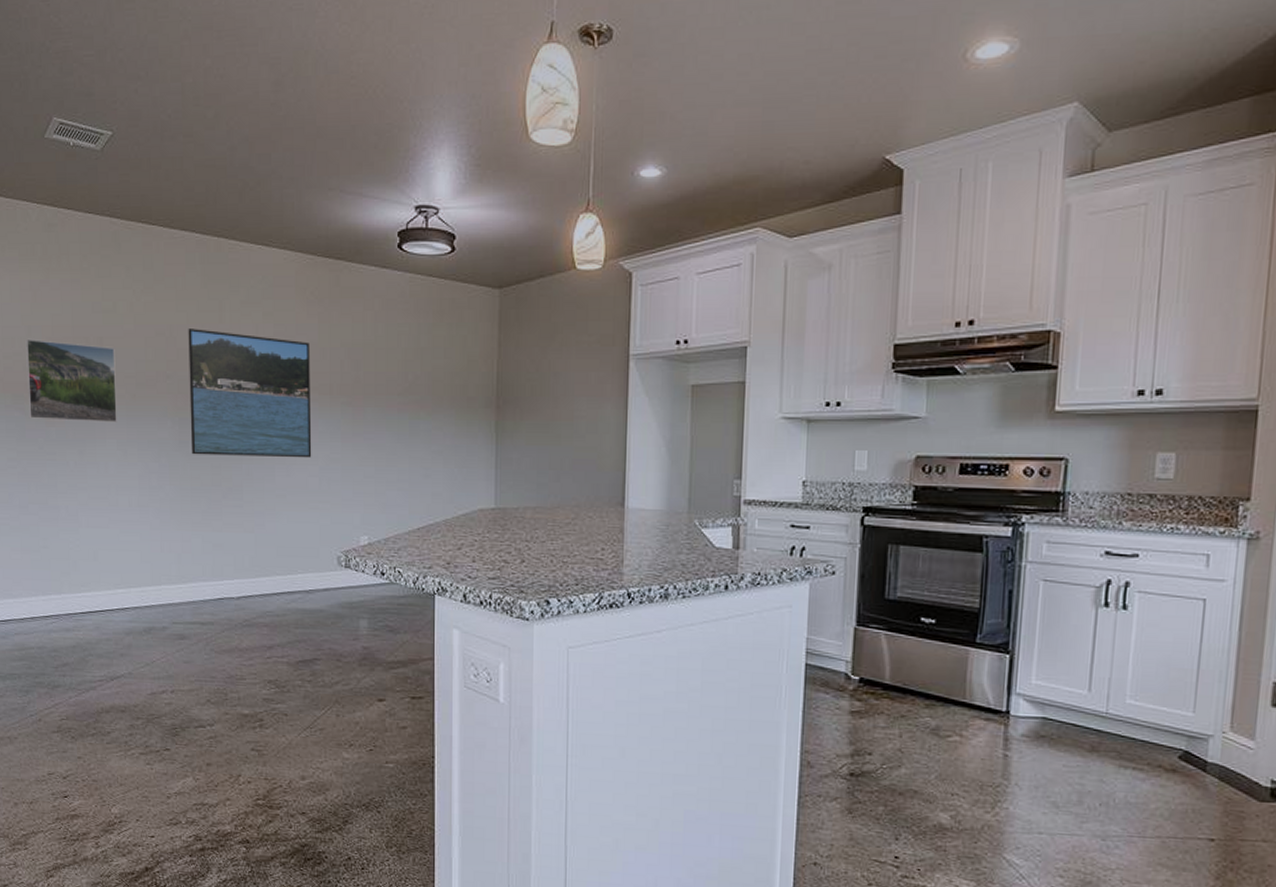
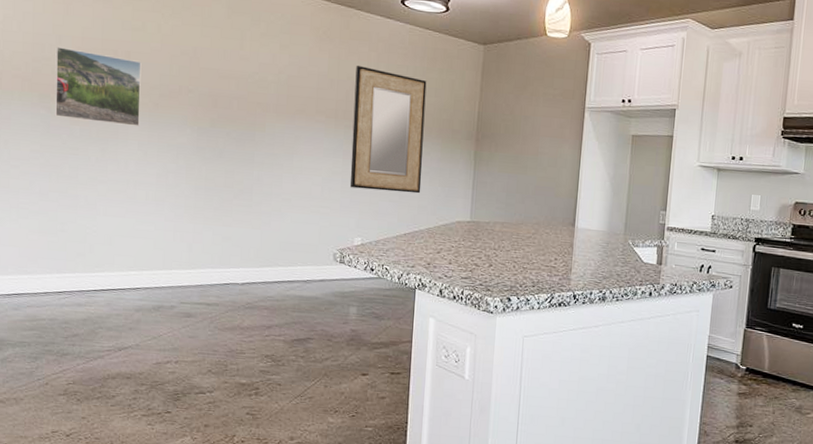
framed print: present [188,329,312,458] -> none [207,52,320,170]
home mirror: none [350,329,434,478] -> present [350,66,427,194]

